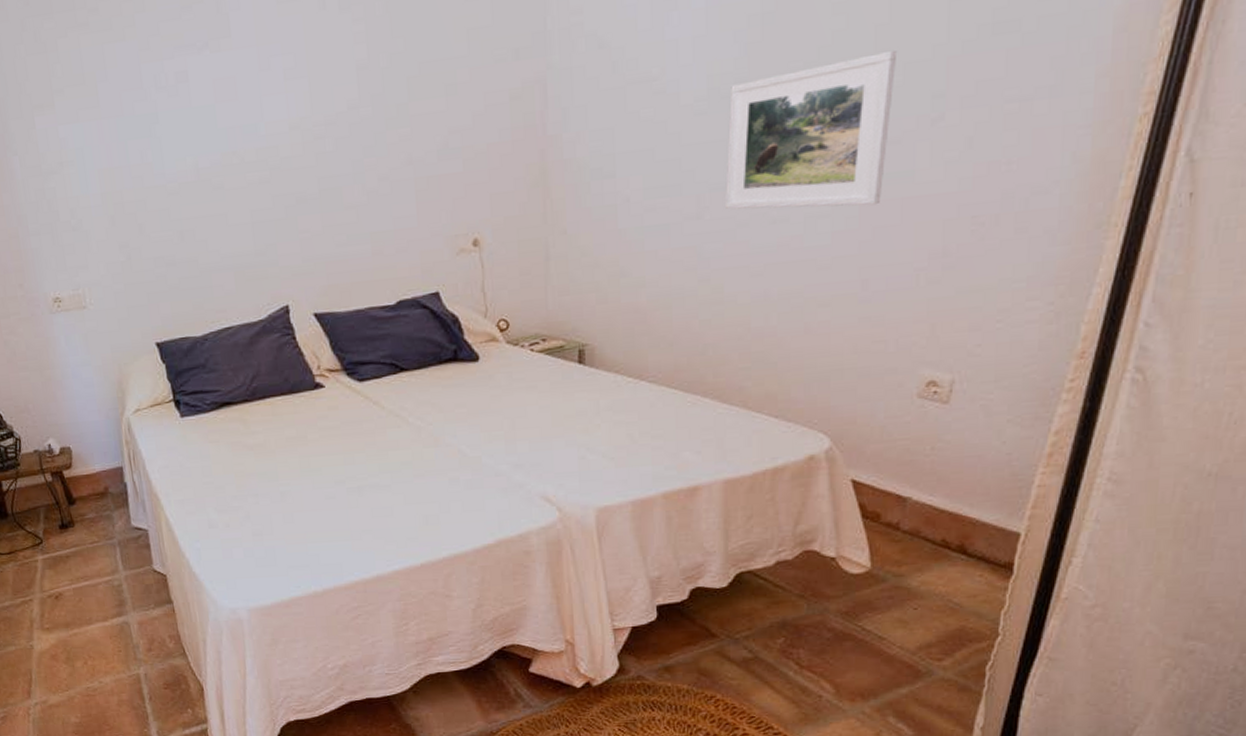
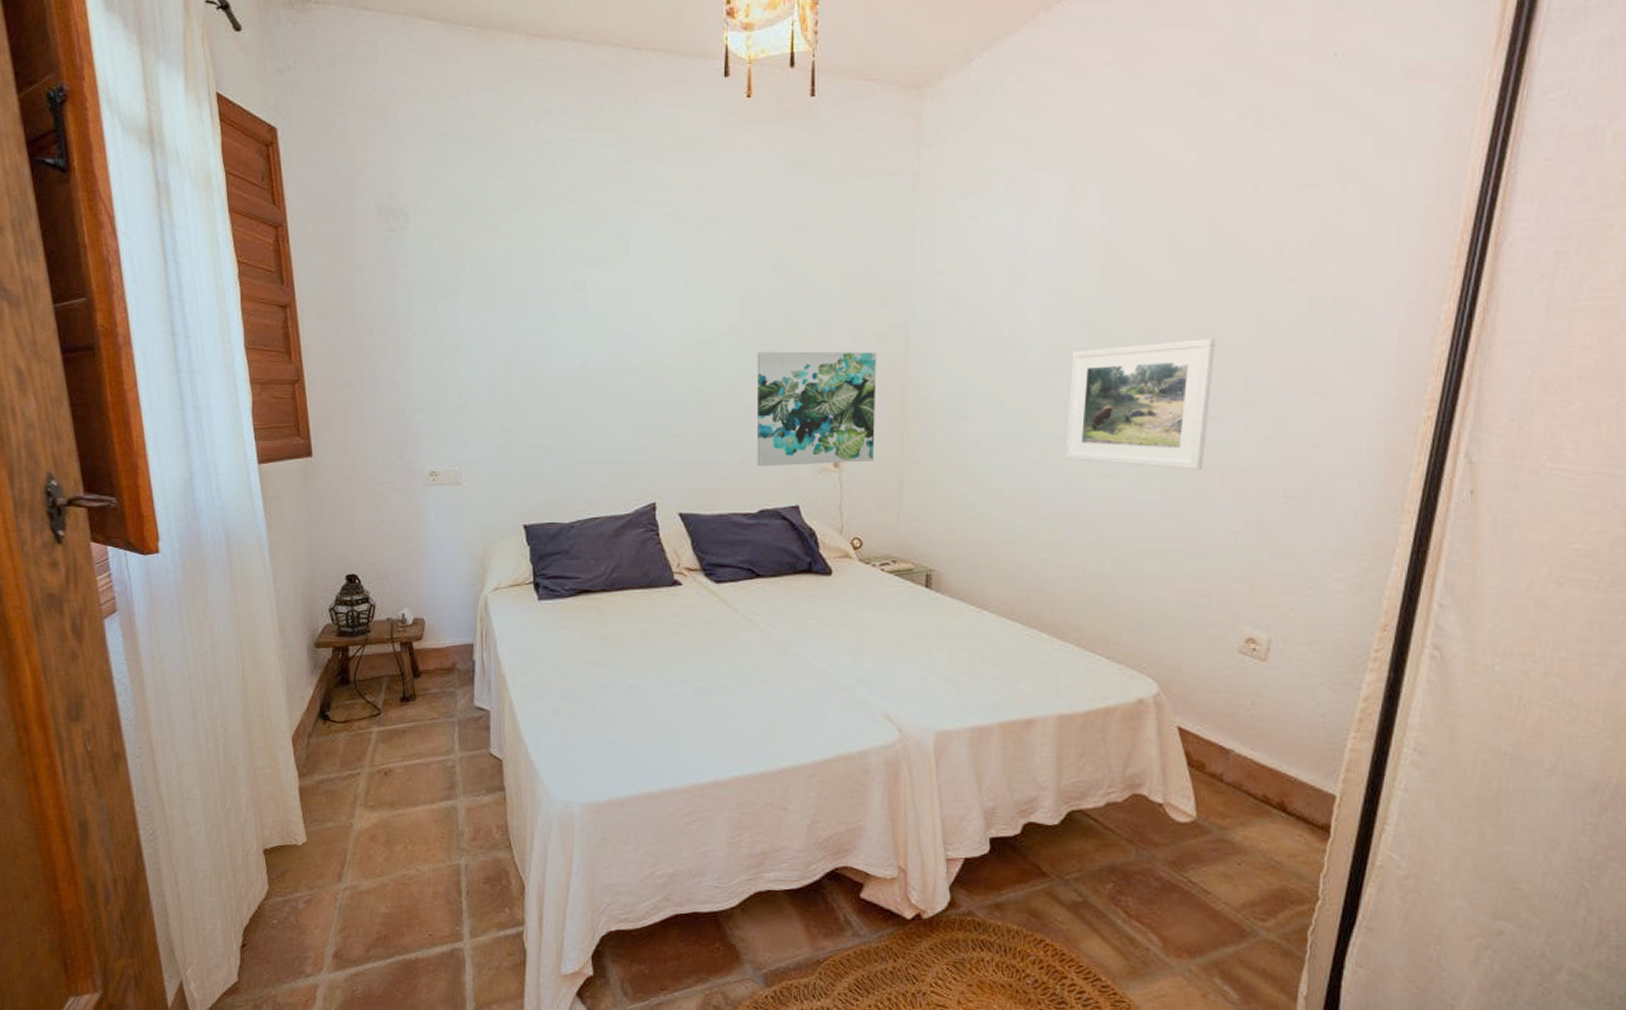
wall art: none [380,113,516,255] -> present [756,351,877,467]

